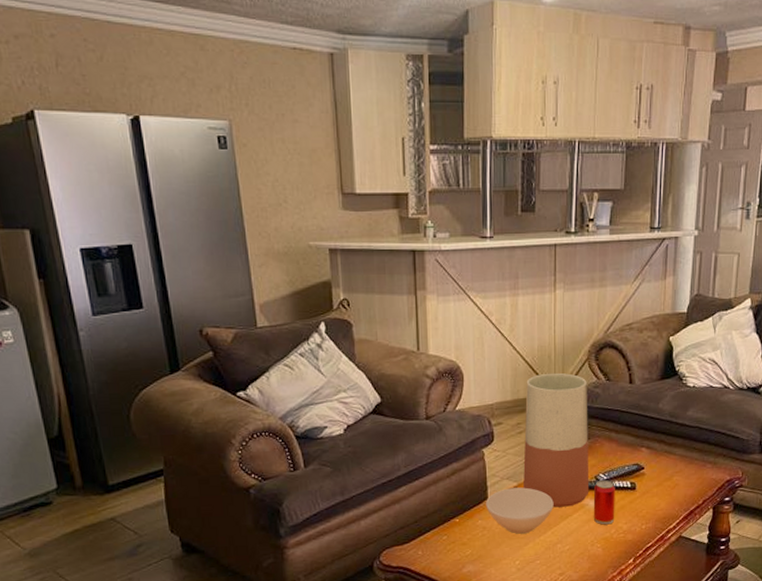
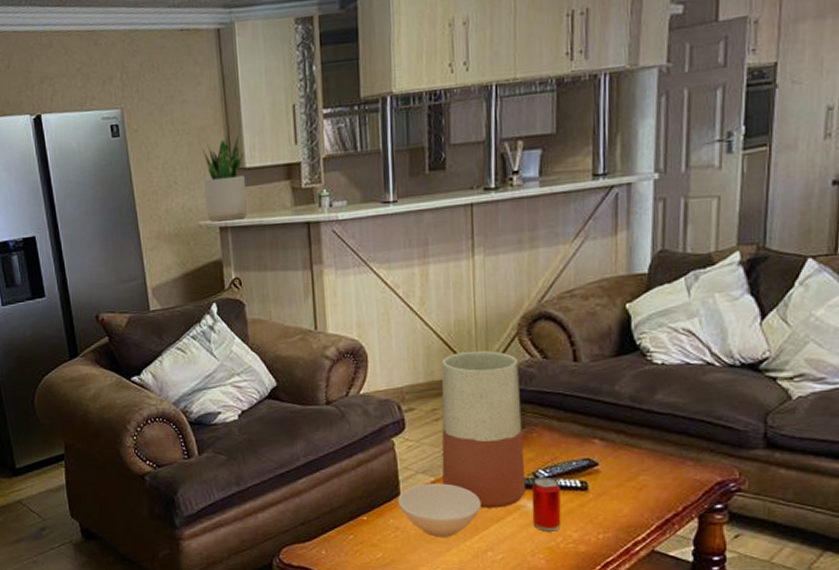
planter: none [313,160,357,243] -> present [201,135,247,222]

